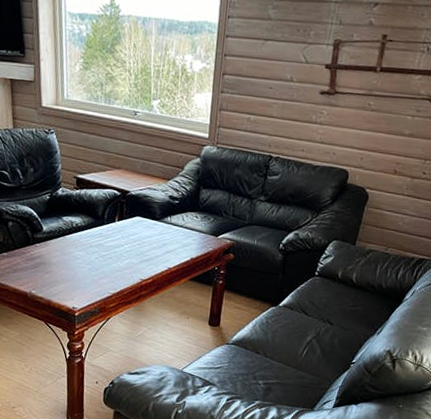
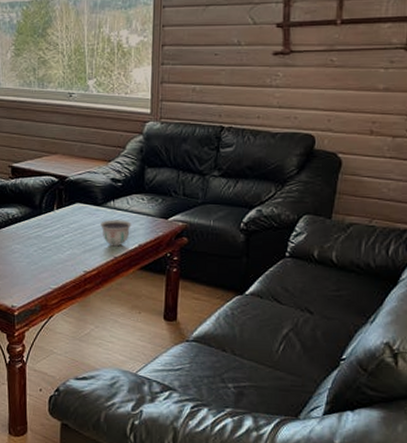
bowl: none [157,233,185,259] -> present [100,219,132,247]

